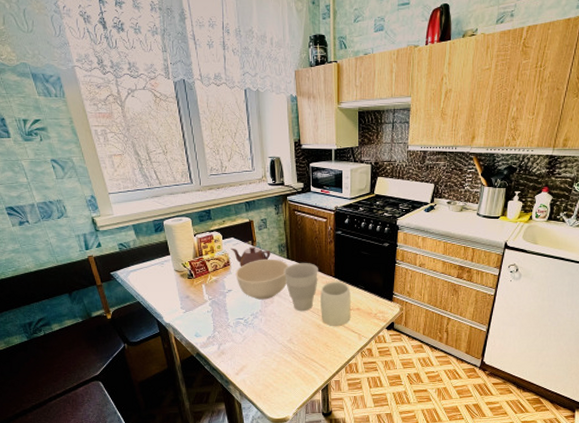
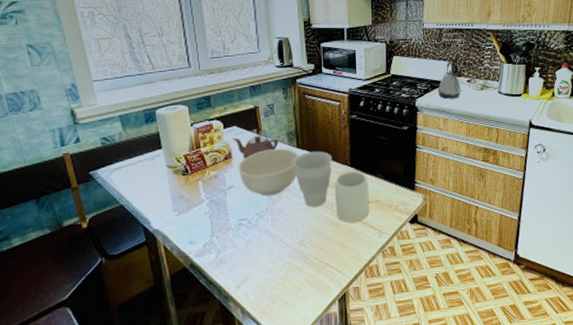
kettle: none [418,183,442,219] -> present [437,61,462,99]

